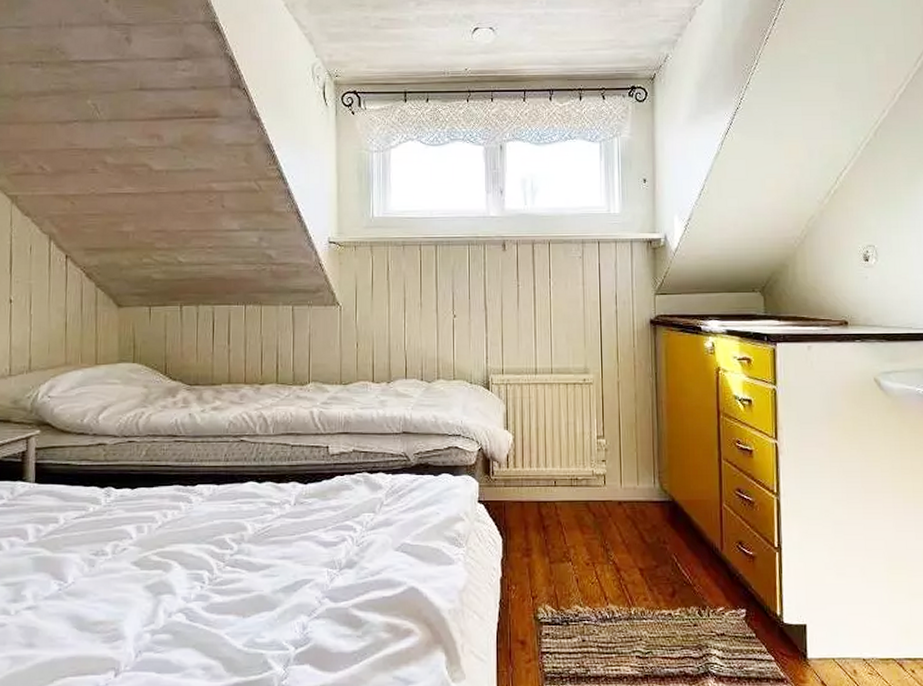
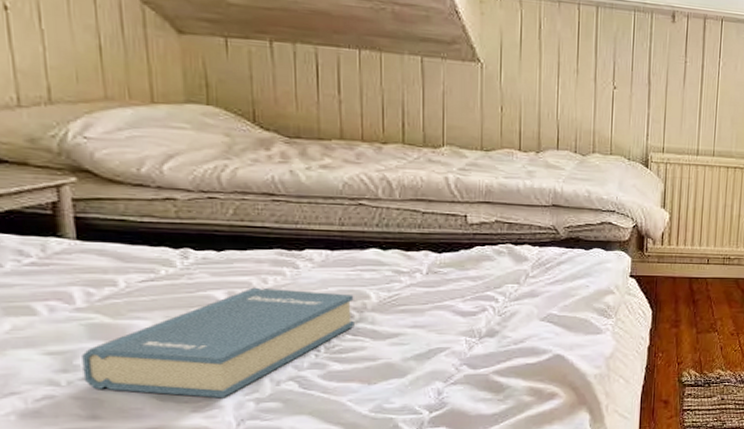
hardback book: none [27,521,234,629] -> present [82,287,354,398]

